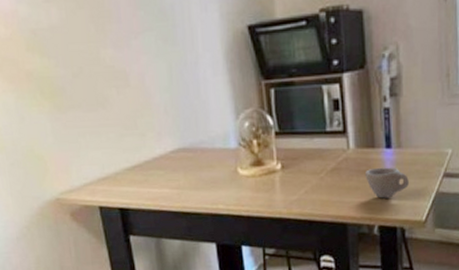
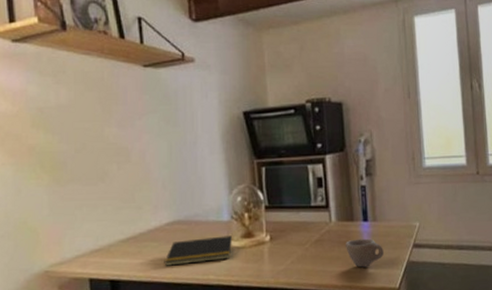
notepad: none [171,164,242,195] -> present [164,235,233,266]

